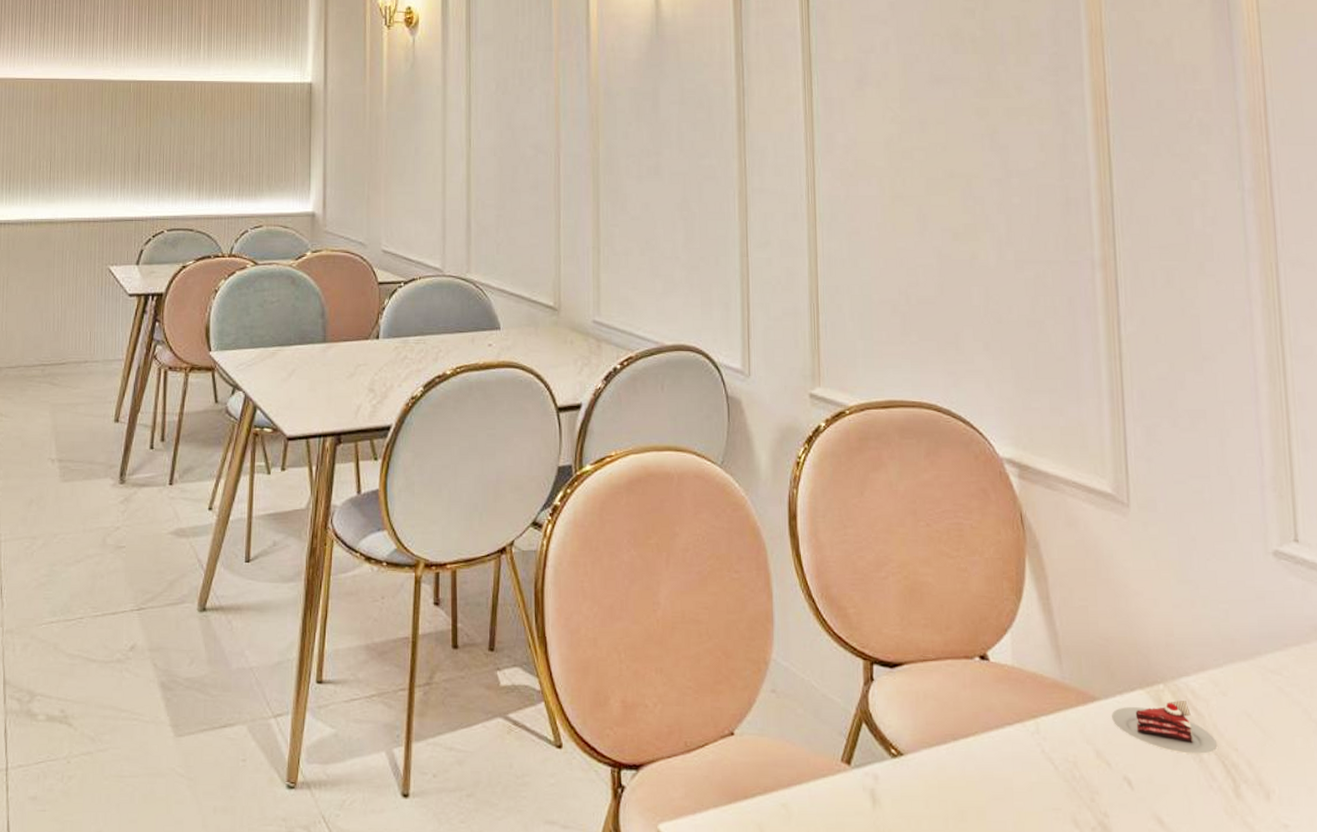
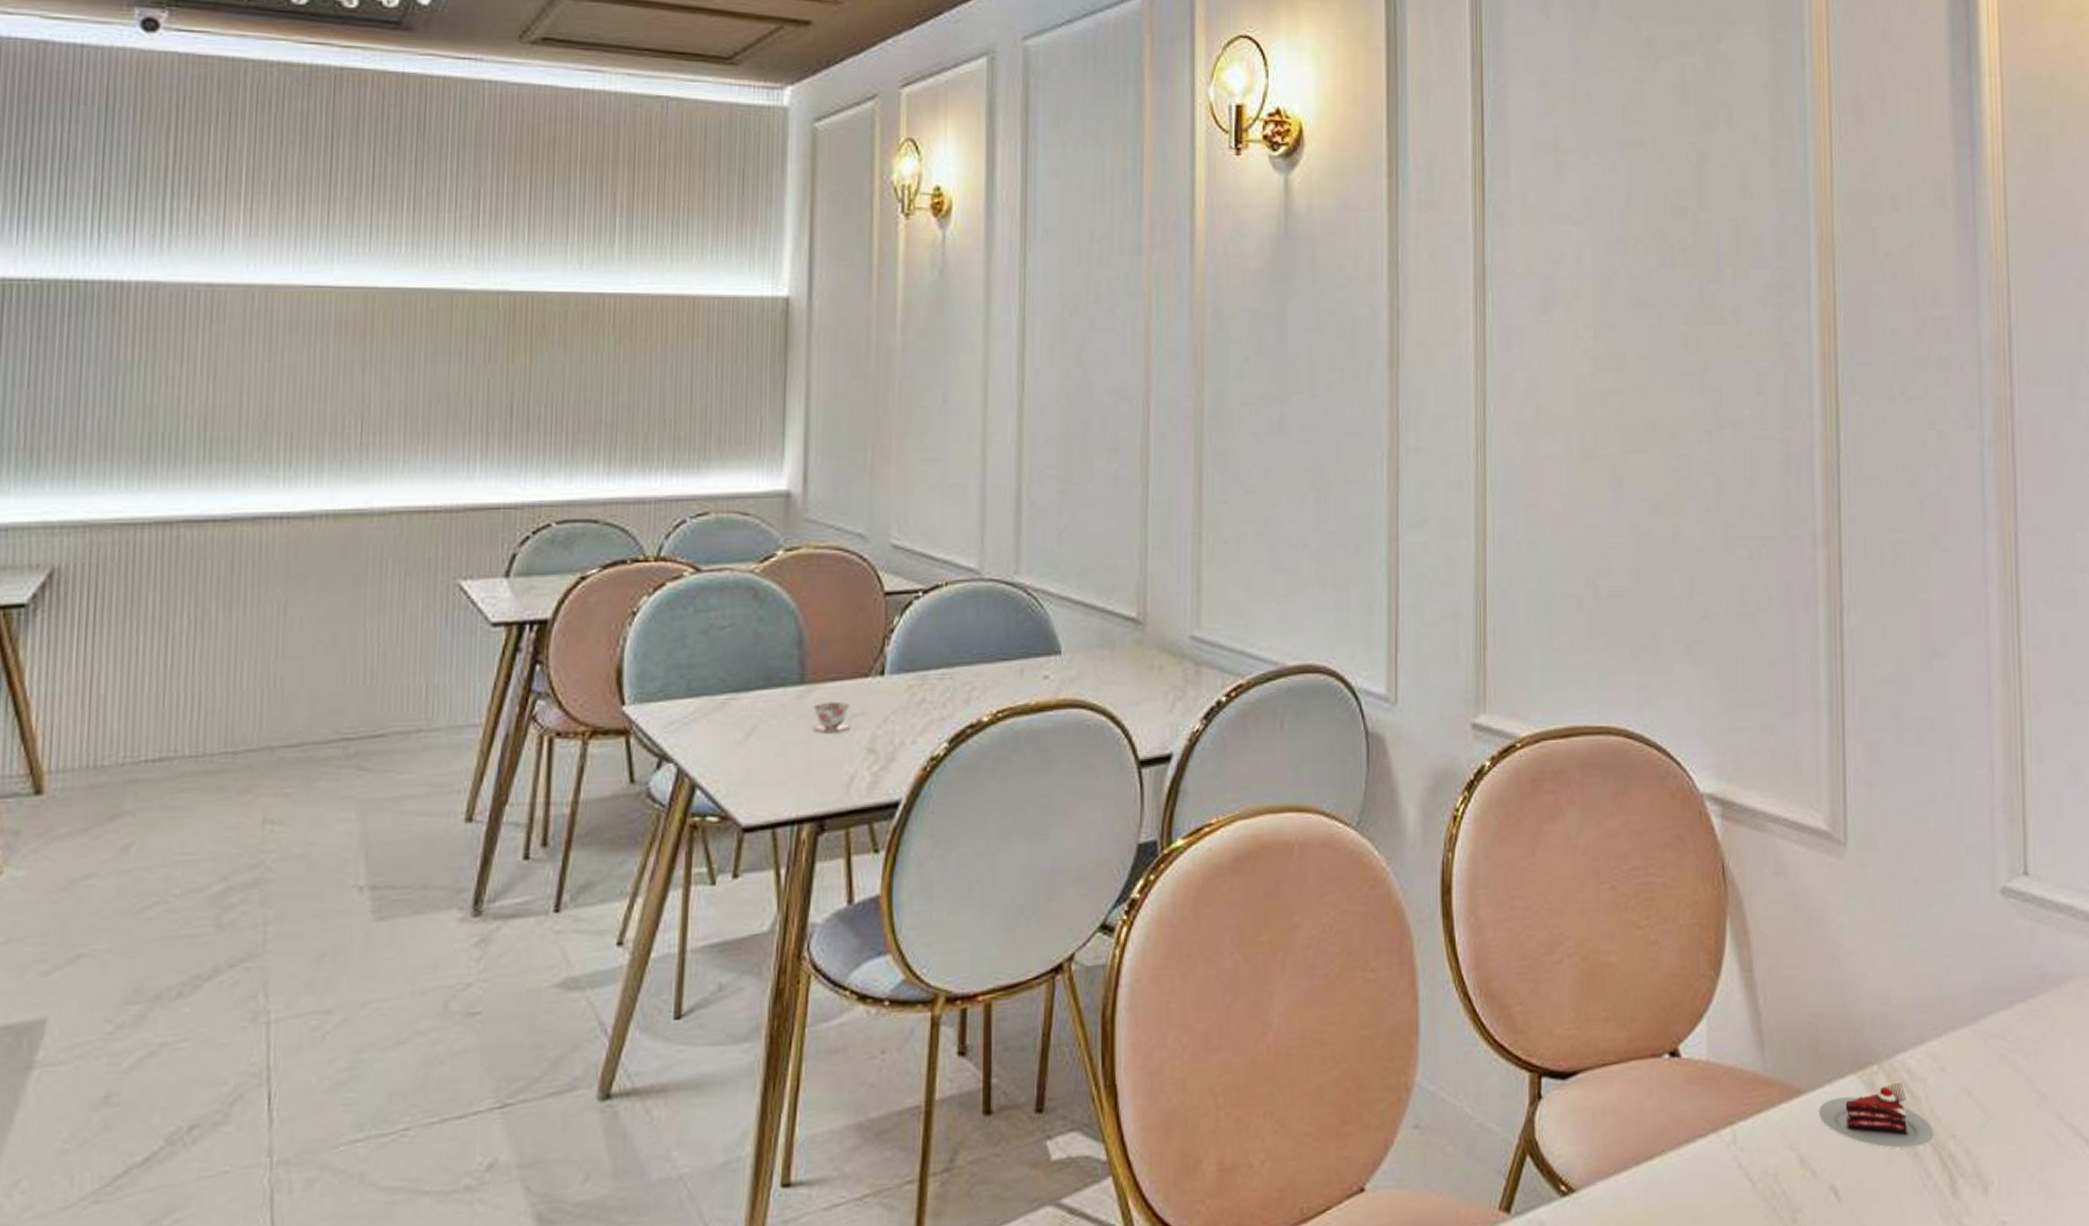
teacup: none [331,355,358,377] -> present [811,701,852,734]

